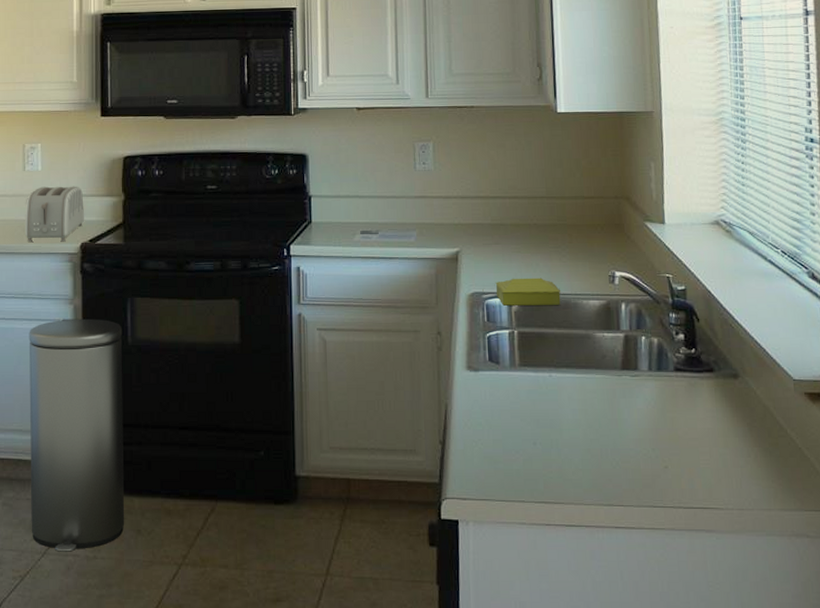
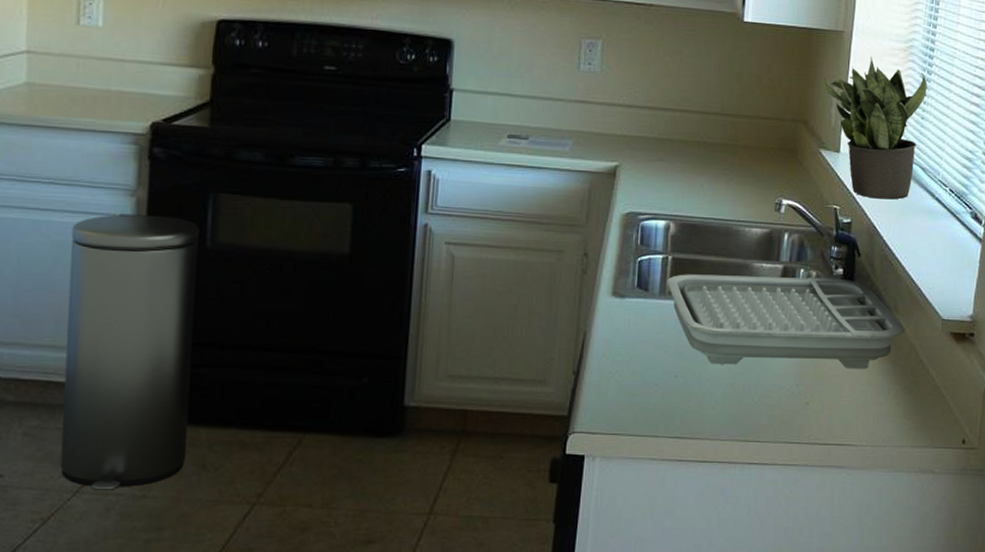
toaster: present [25,186,85,242] -> none [74,47,160,119]
sponge: present [482,277,561,308] -> none [639,199,724,231]
dish rack: none [514,343,756,432] -> present [666,274,905,369]
potted plant: none [640,131,744,265] -> present [823,56,927,200]

